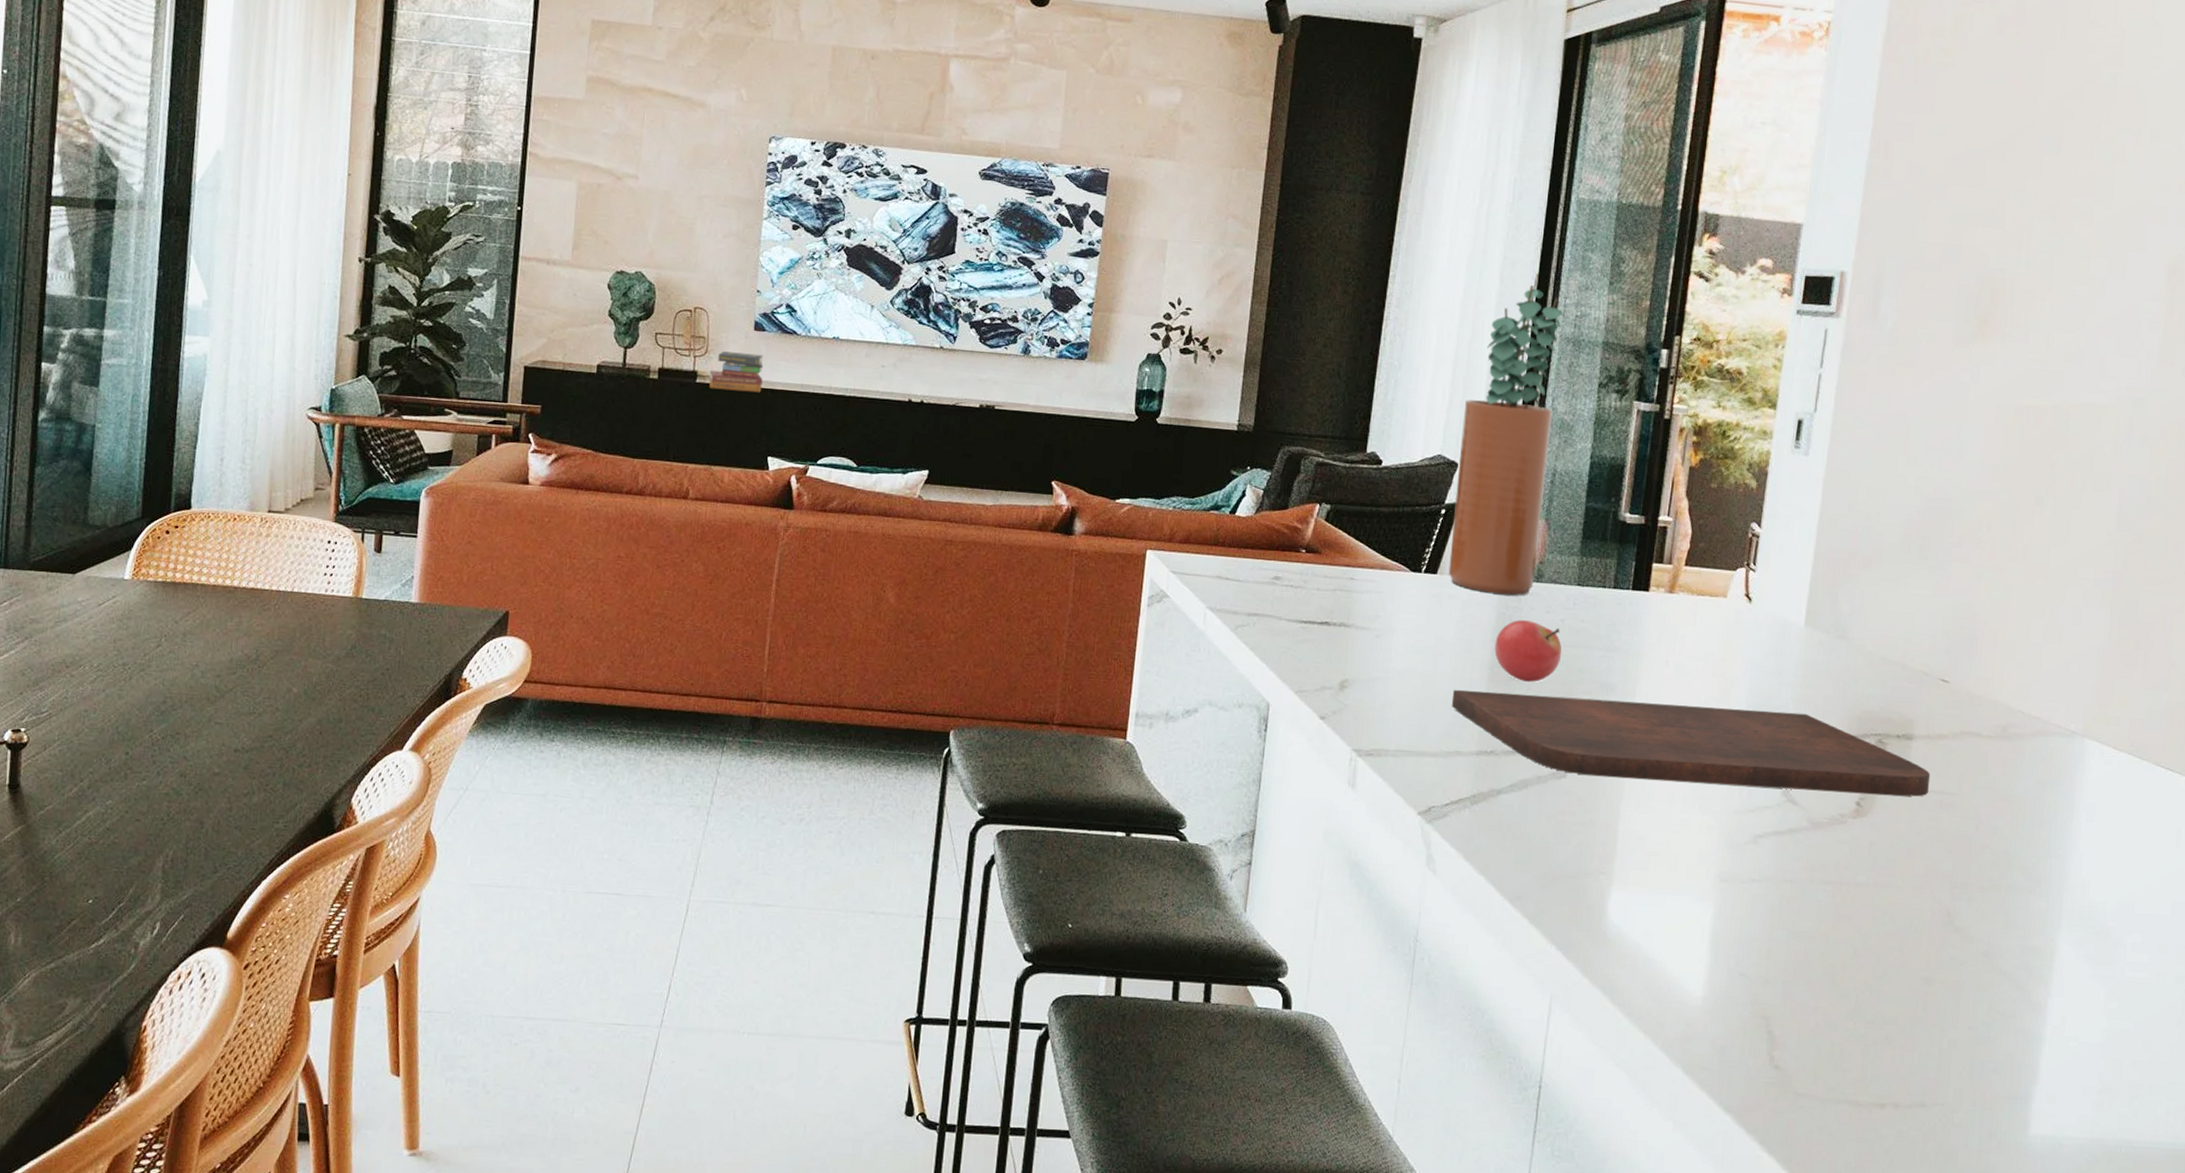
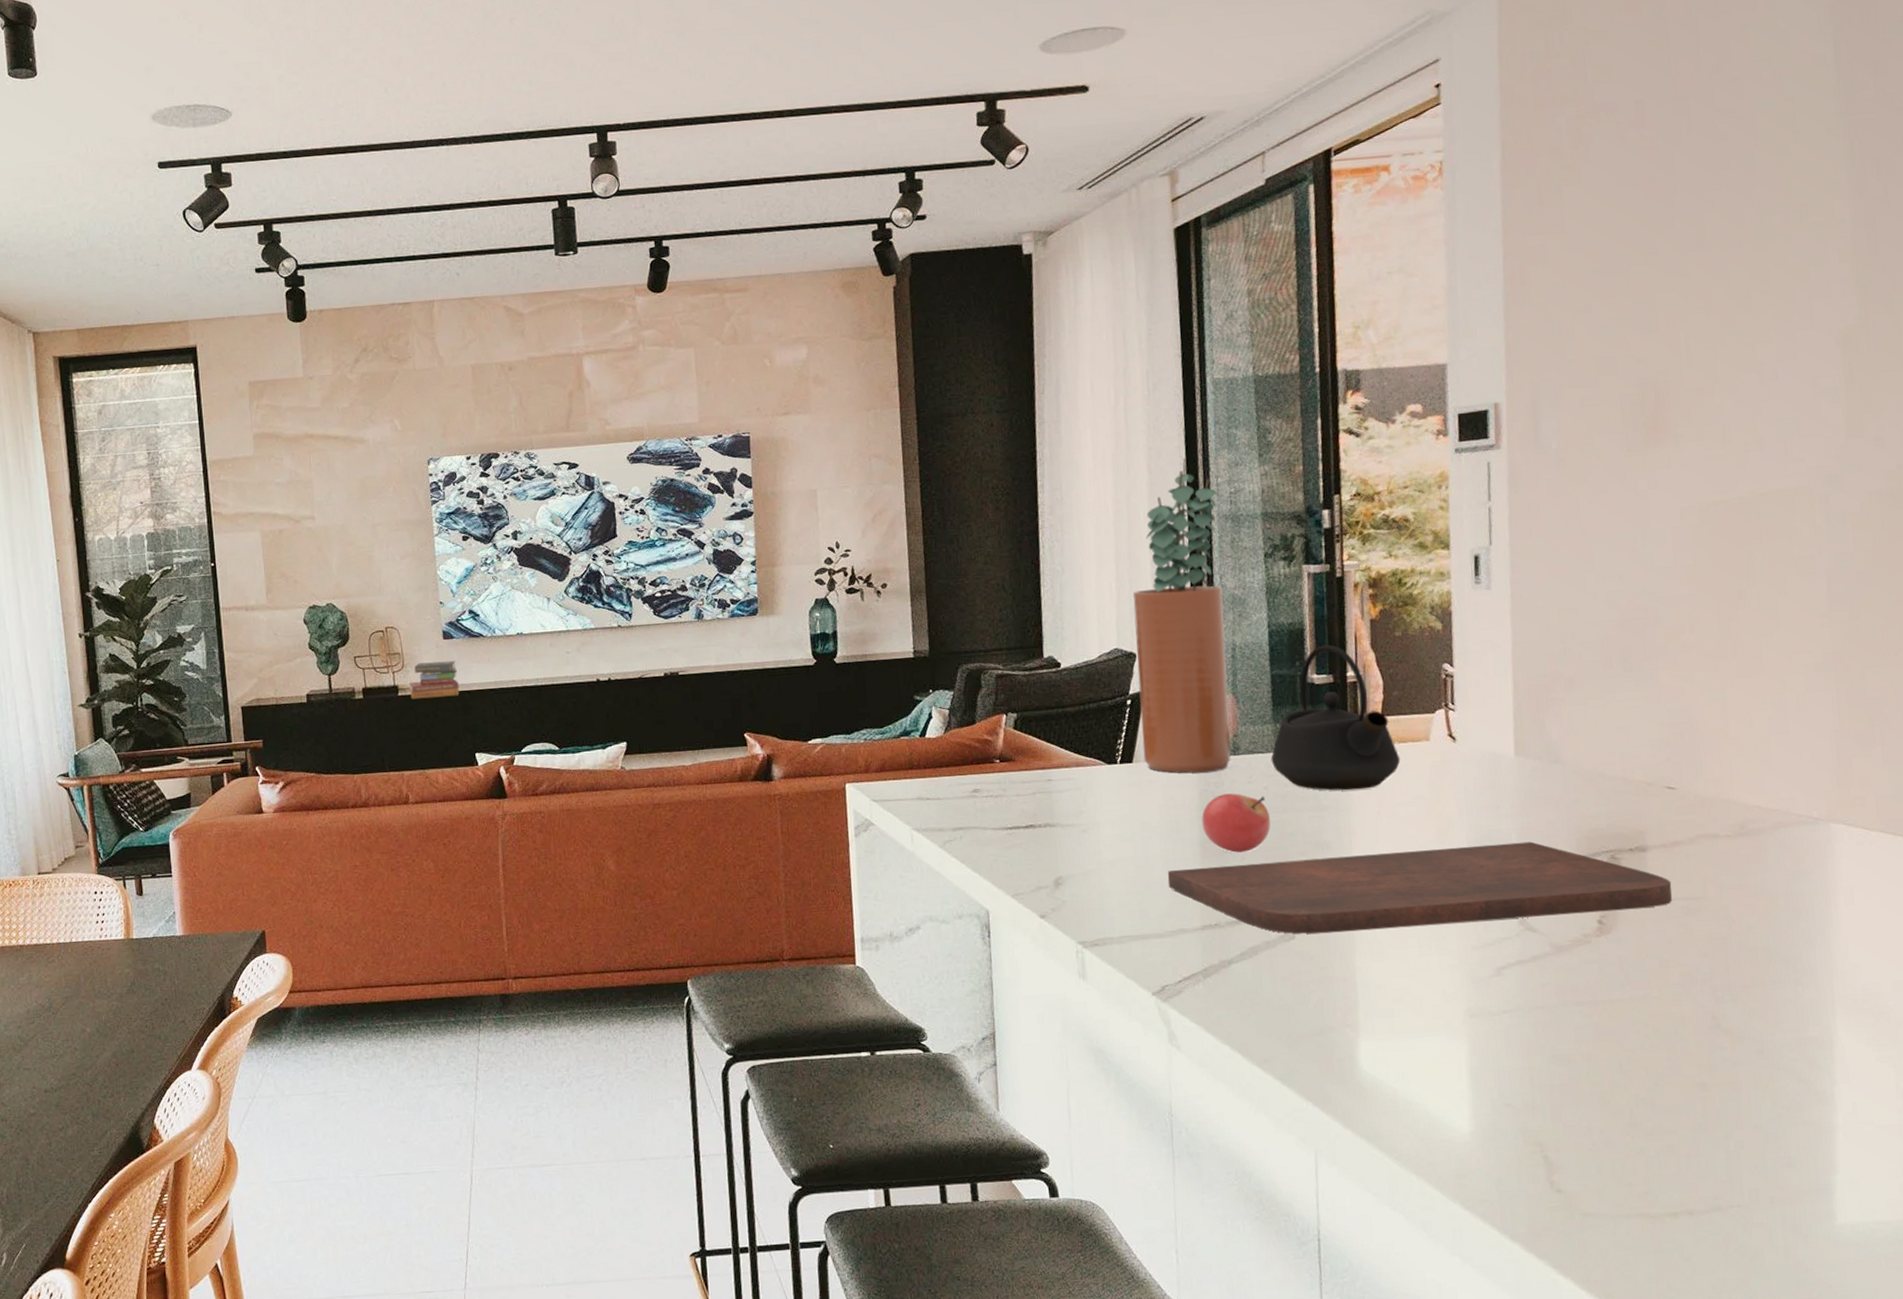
kettle: none [1571,485,1696,637] -> present [1270,645,1401,790]

